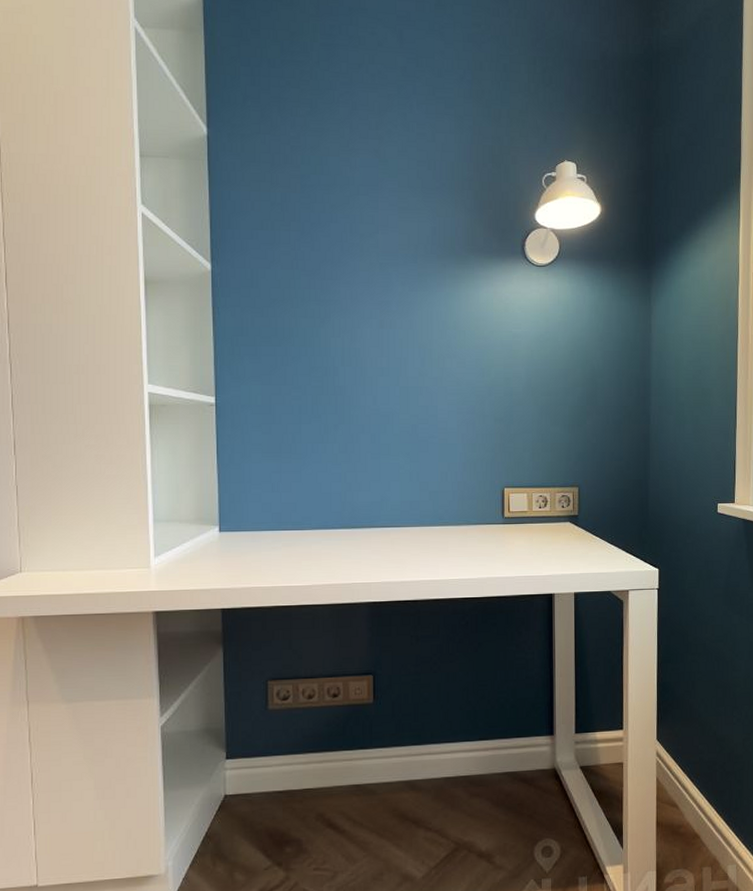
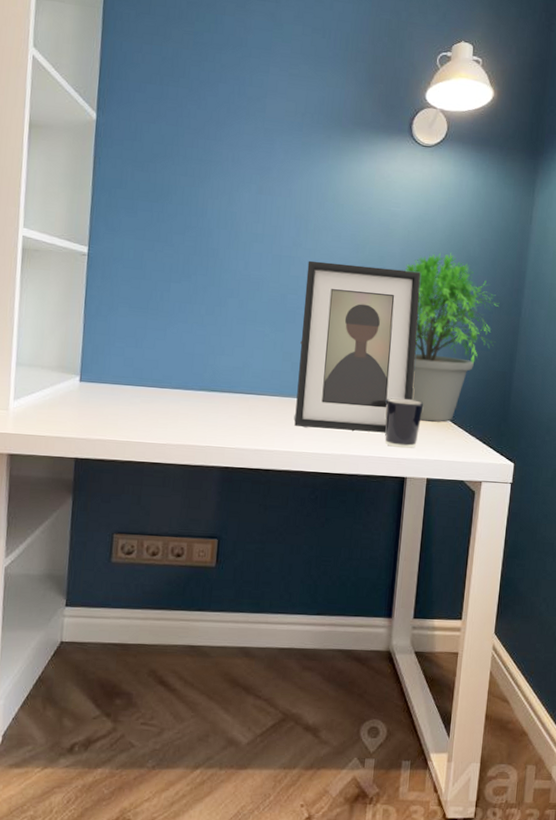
picture frame: none [435,389,552,554] -> present [294,260,422,433]
mug: none [526,515,564,566] -> present [384,397,424,449]
potted plant: none [532,368,628,536] -> present [405,252,500,422]

